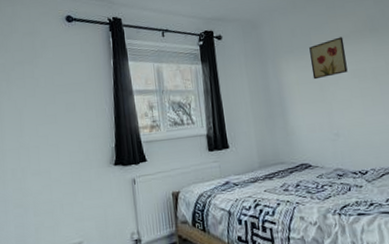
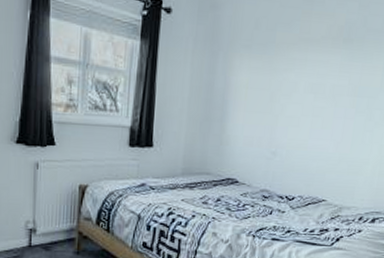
wall art: present [309,37,348,80] -> none [265,40,312,87]

